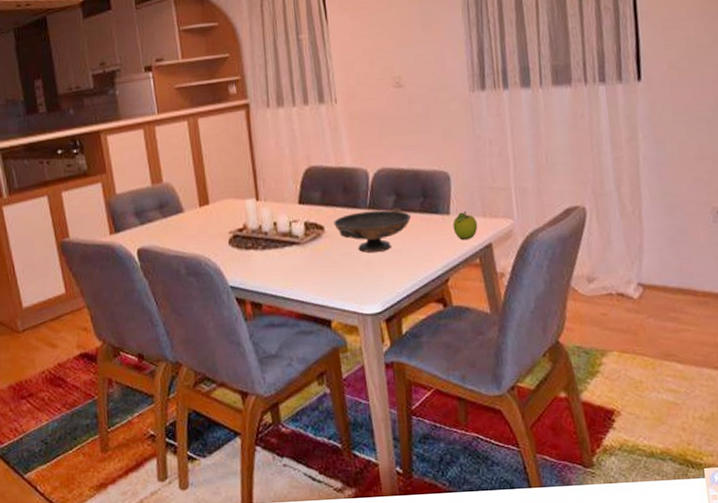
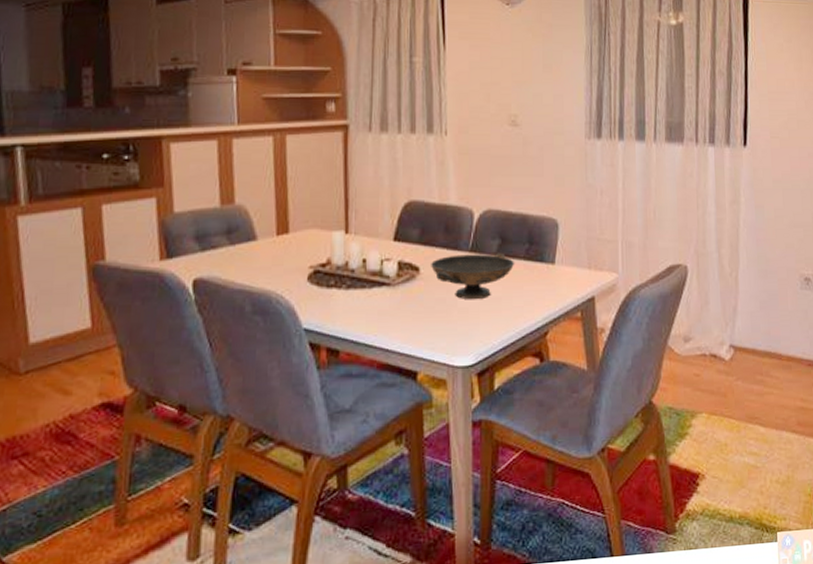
fruit: present [453,211,478,241] -> none [557,261,582,292]

